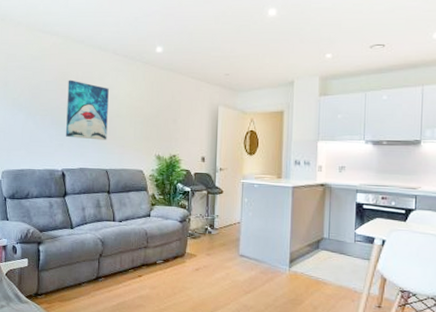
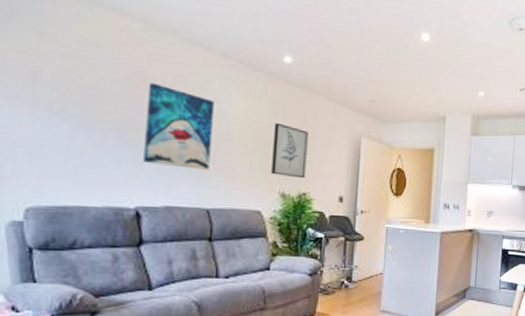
wall art: none [150,100,176,144] -> present [271,122,308,179]

